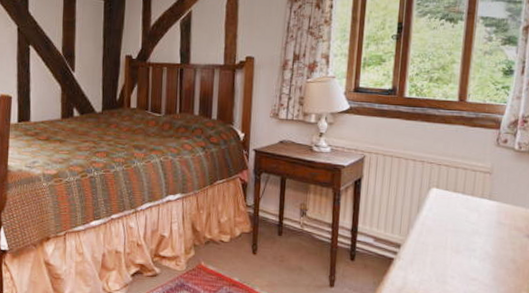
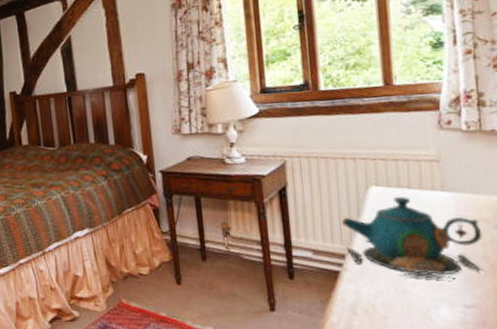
teapot: none [402,199,515,277] -> present [341,196,486,281]

